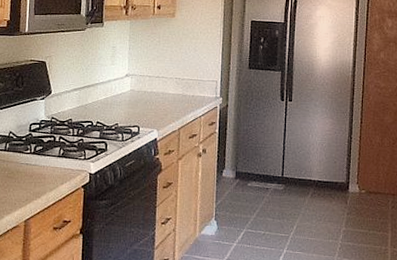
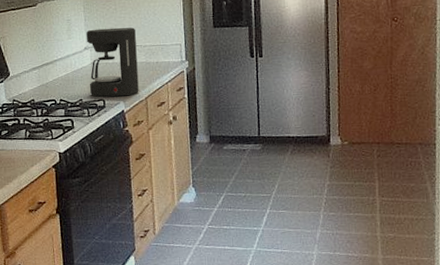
coffee maker: none [127,58,176,125] -> present [86,27,139,97]

